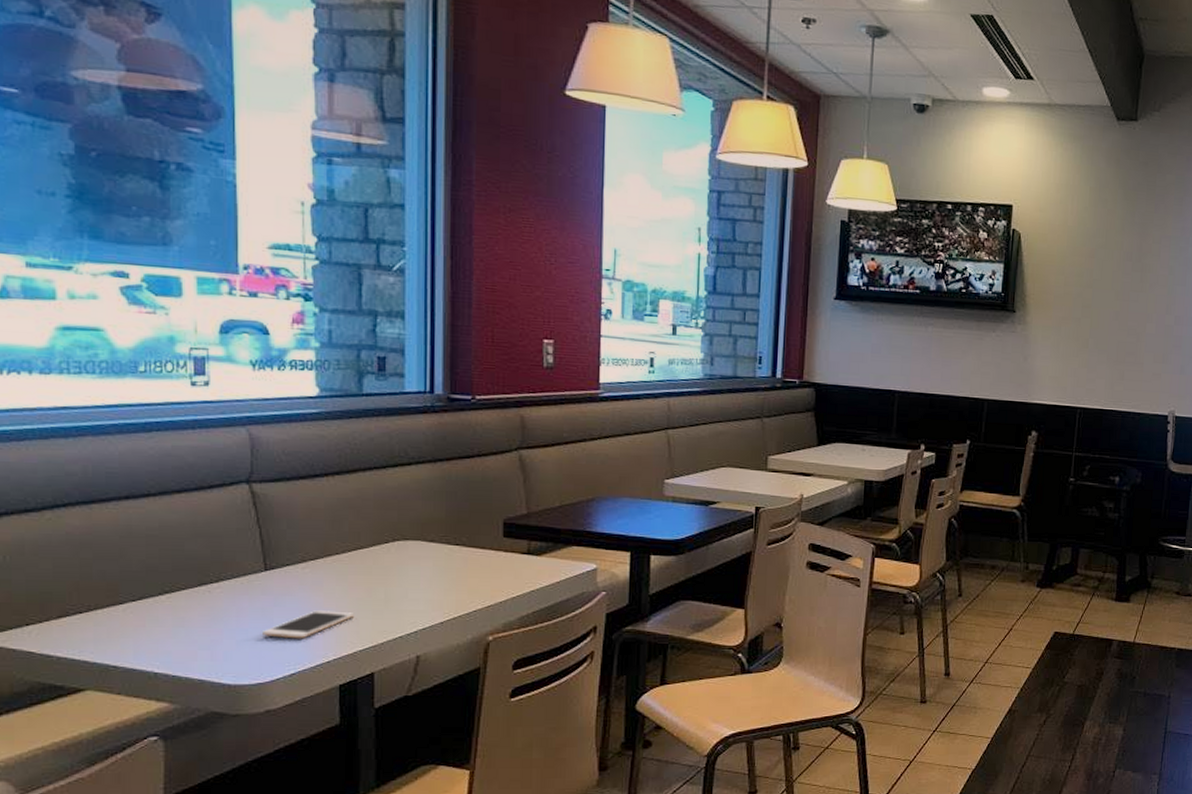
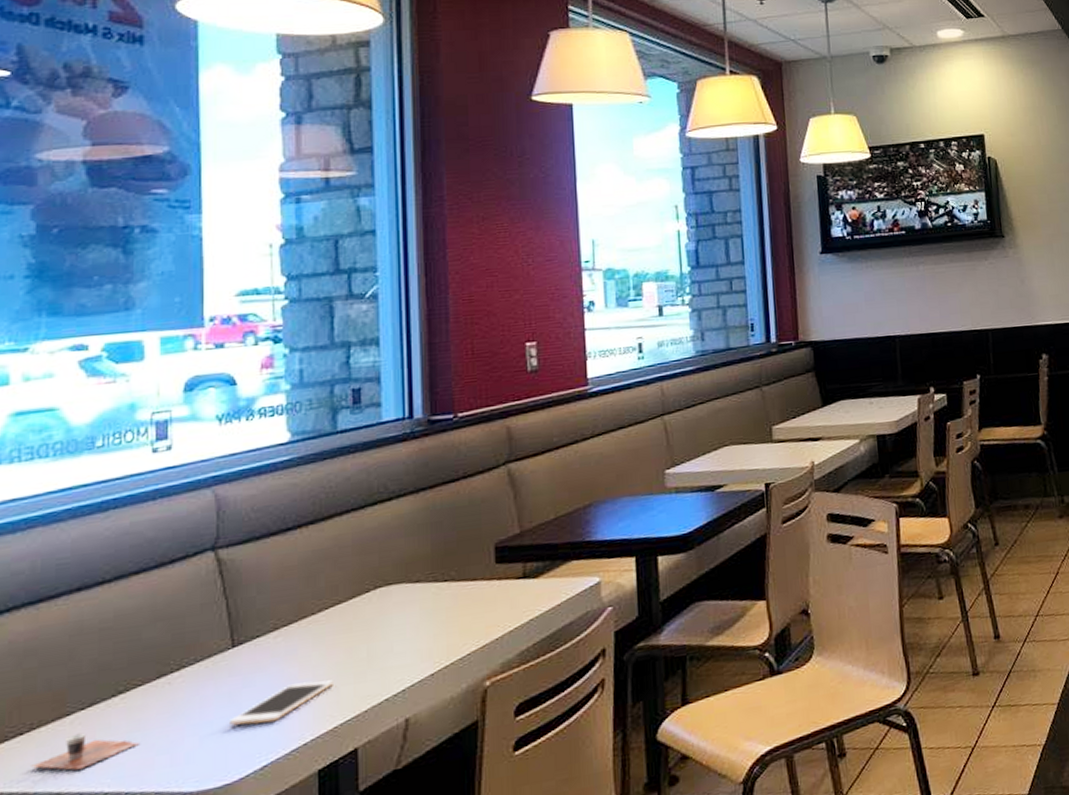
cup: none [90,620,183,650] -> present [31,732,139,771]

